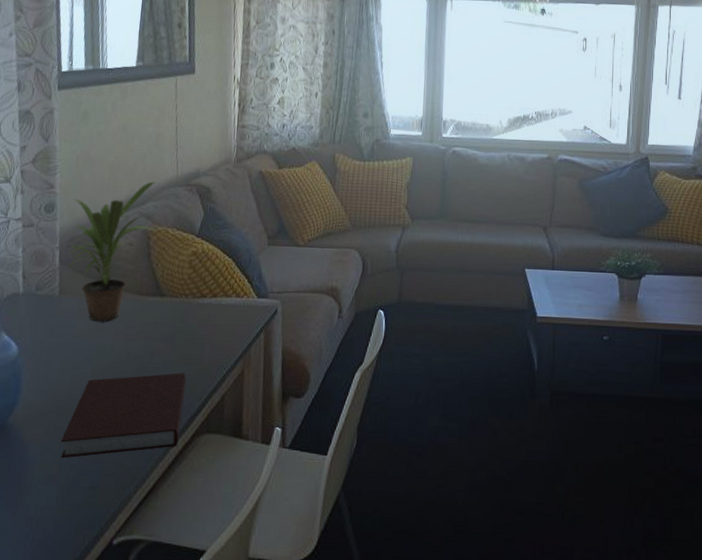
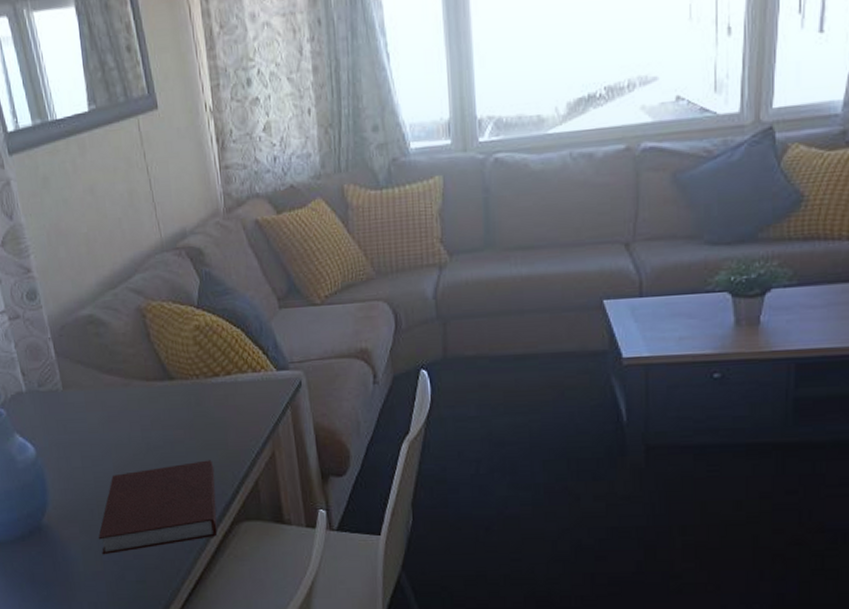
potted plant: present [67,181,157,322] -> none [54,249,151,414]

